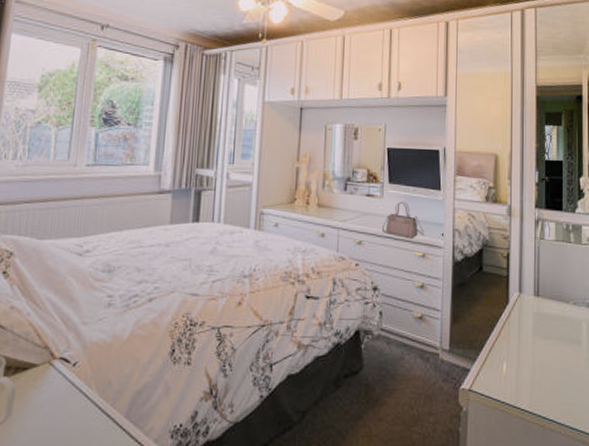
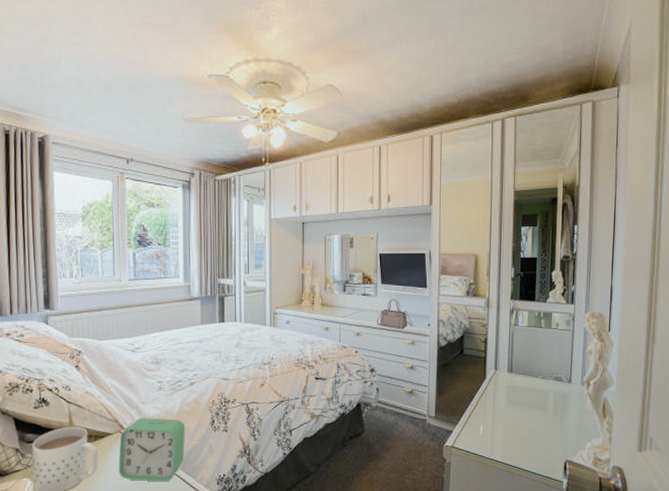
alarm clock: none [40,343,137,434] -> present [118,418,186,482]

